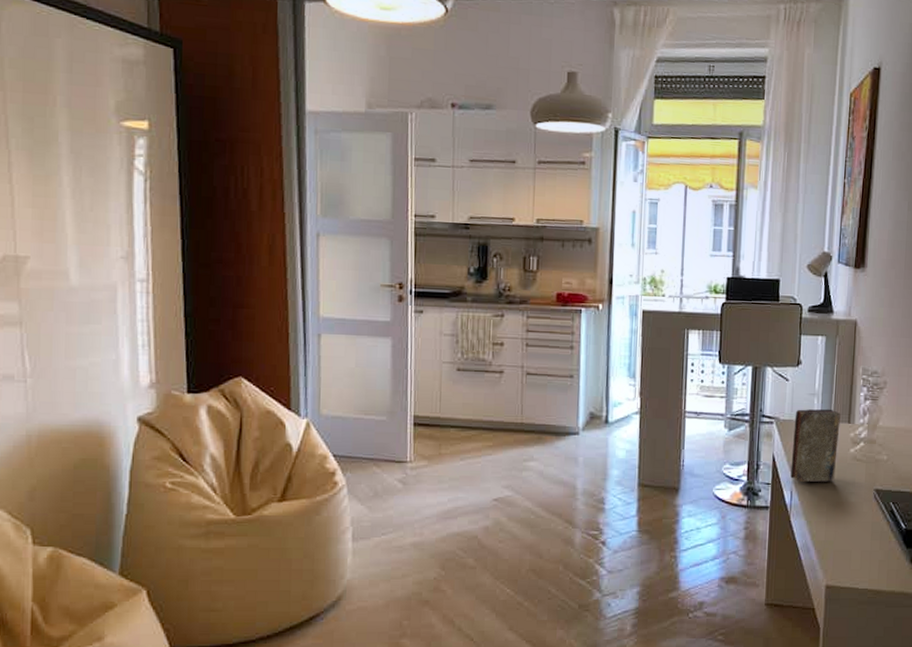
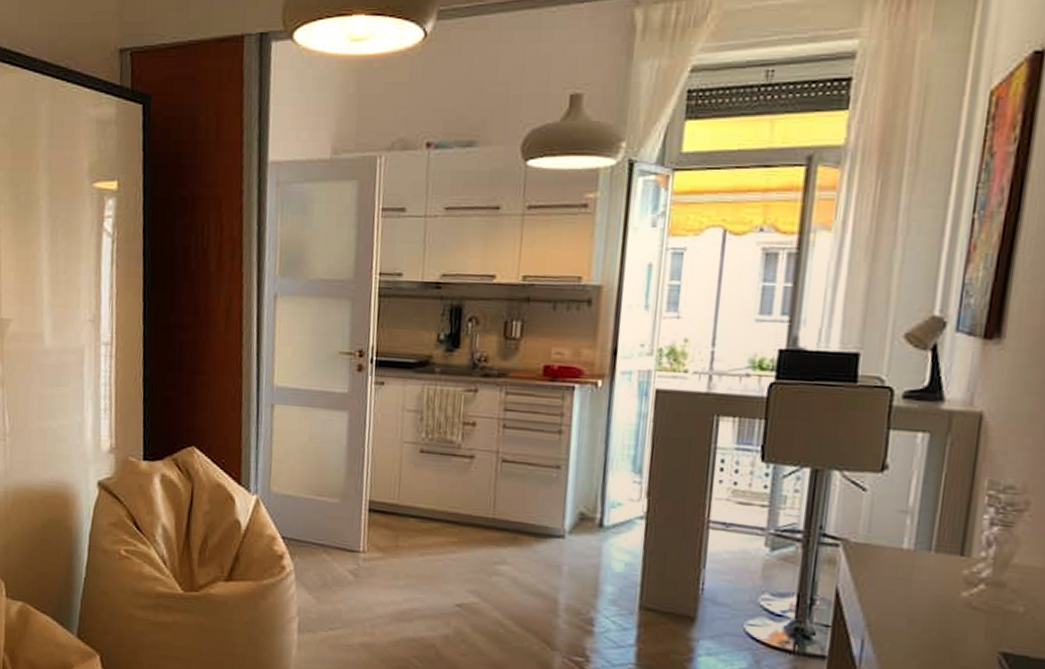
book: present [790,409,841,482] -> none [862,530,949,634]

